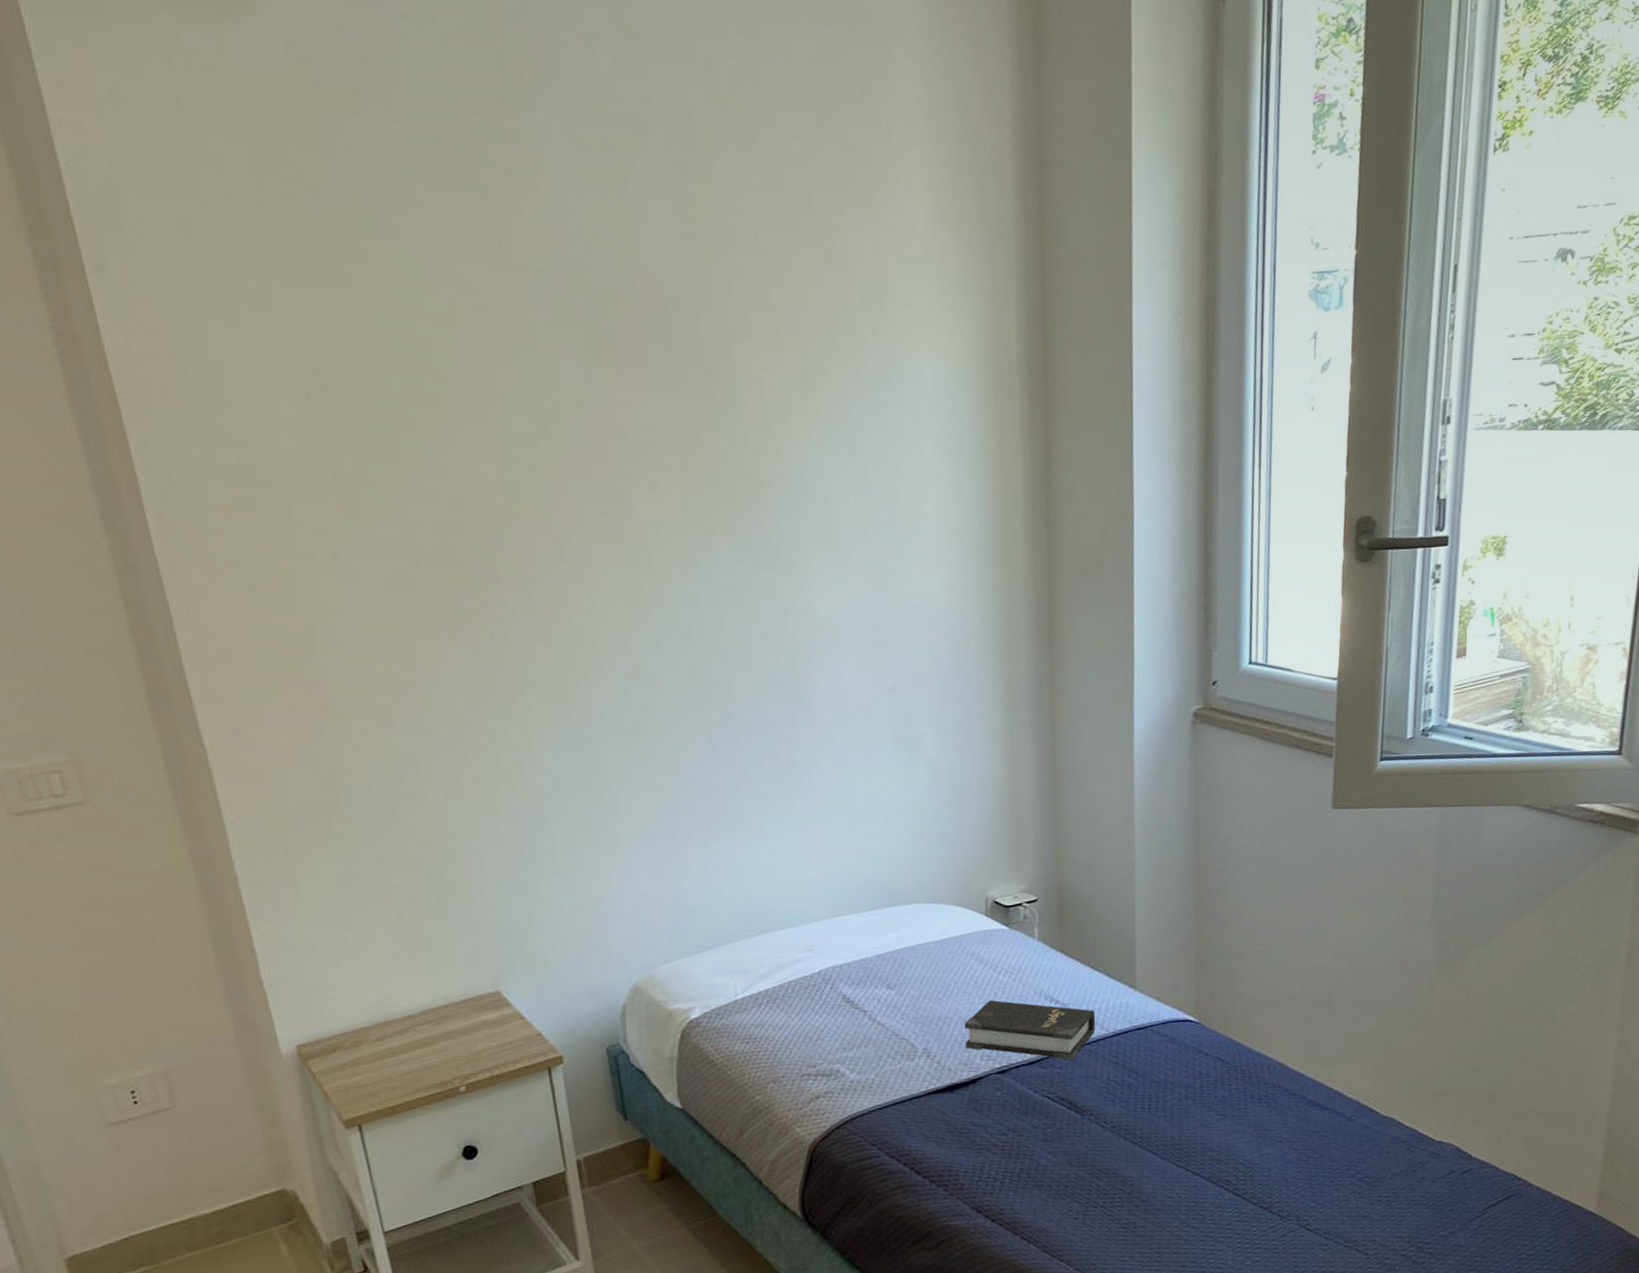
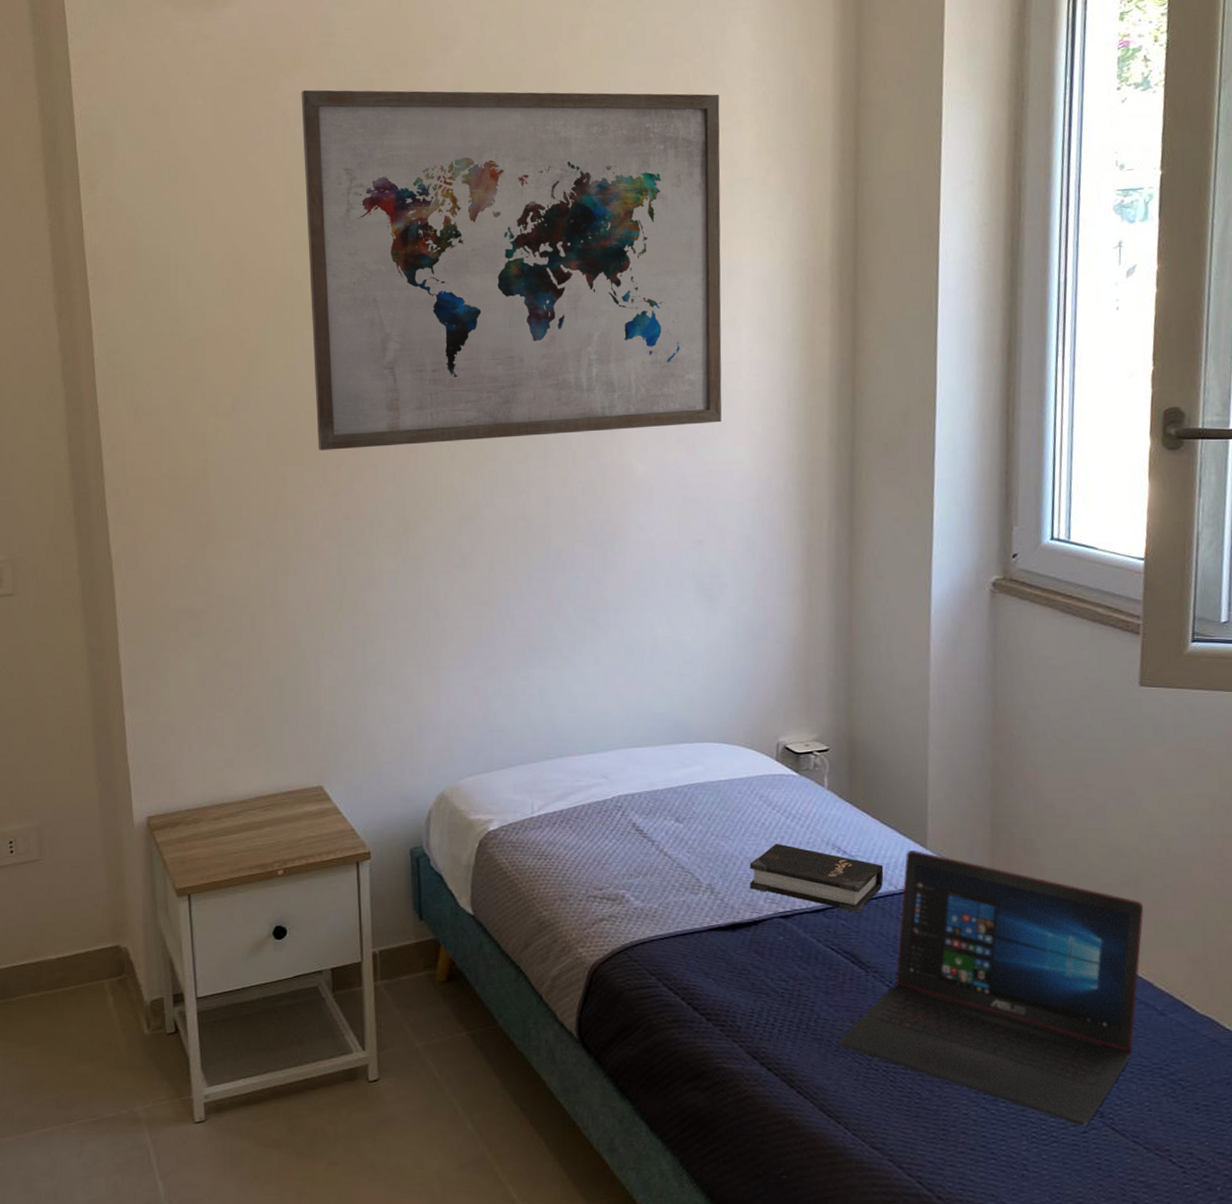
wall art: none [368,135,910,604] -> present [301,89,722,450]
laptop: none [1058,992,1335,1231] -> present [839,849,1144,1126]

